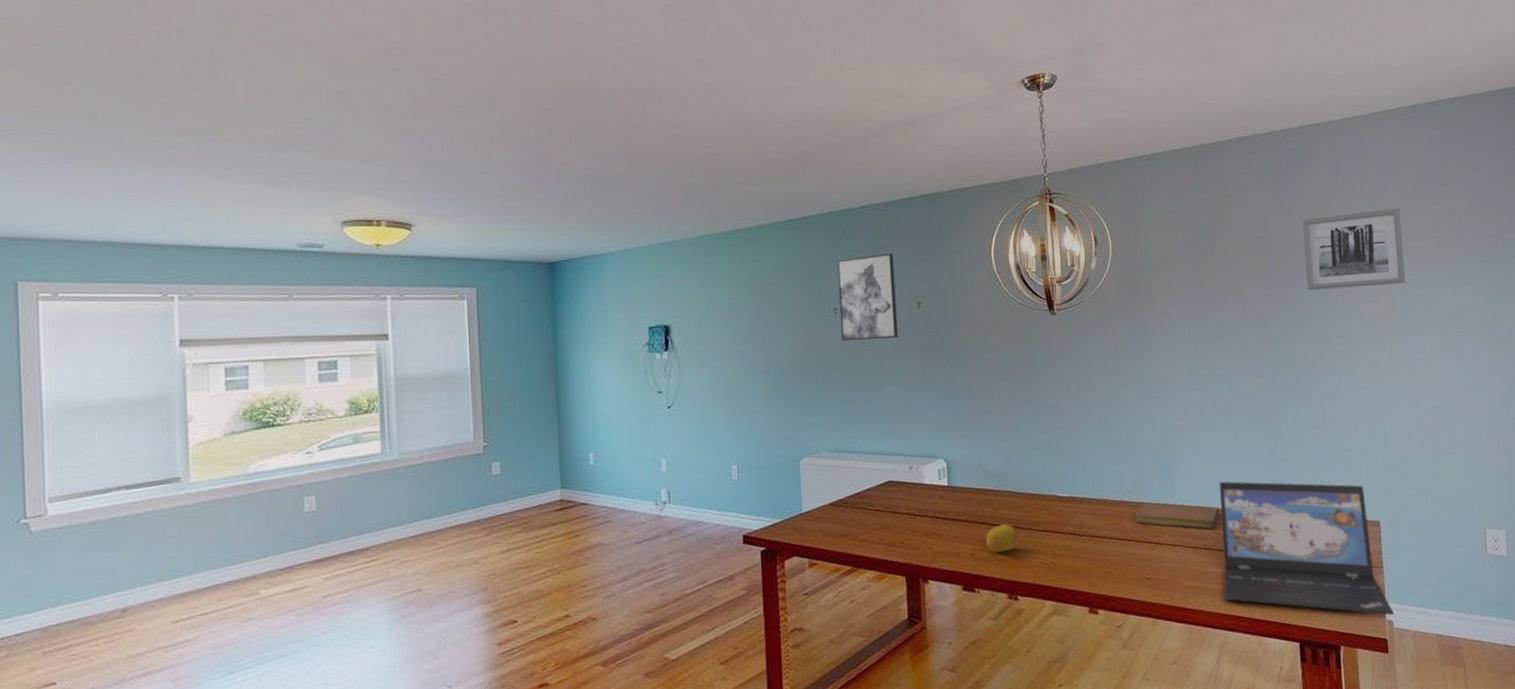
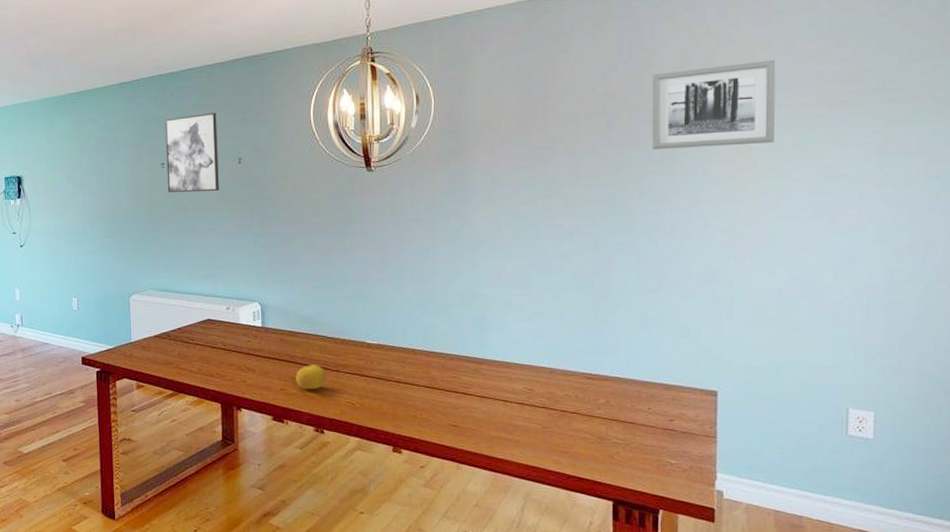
notebook: present [1135,502,1220,529] -> none [444,355,535,385]
laptop: present [1218,481,1395,616] -> none [532,339,726,486]

